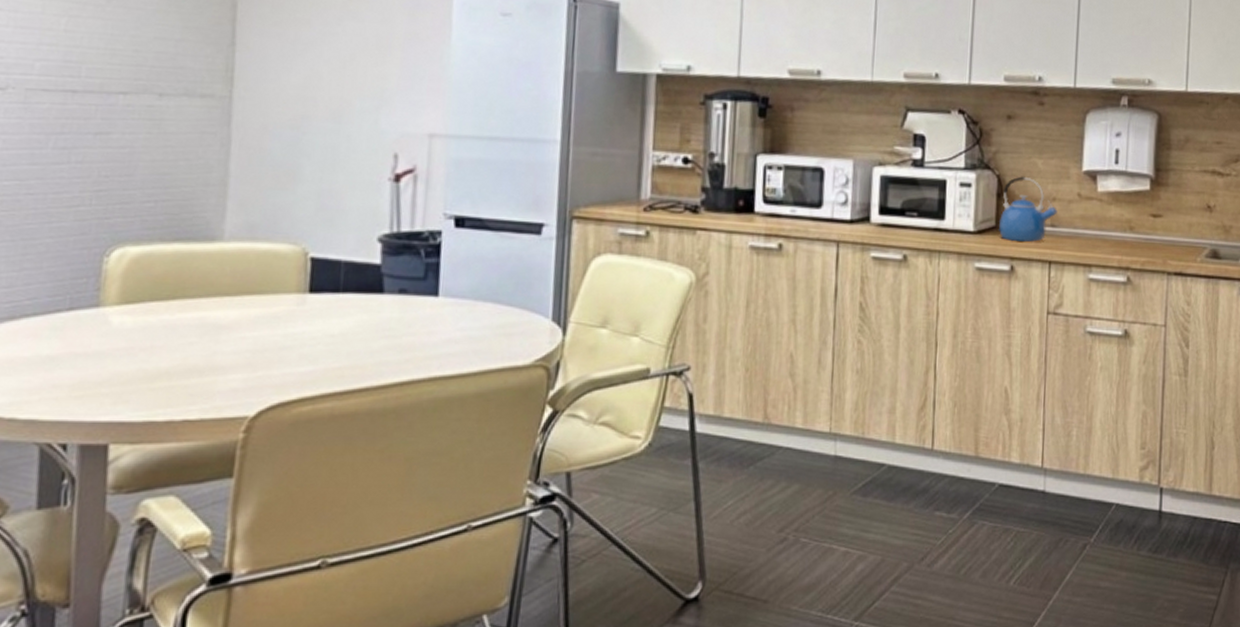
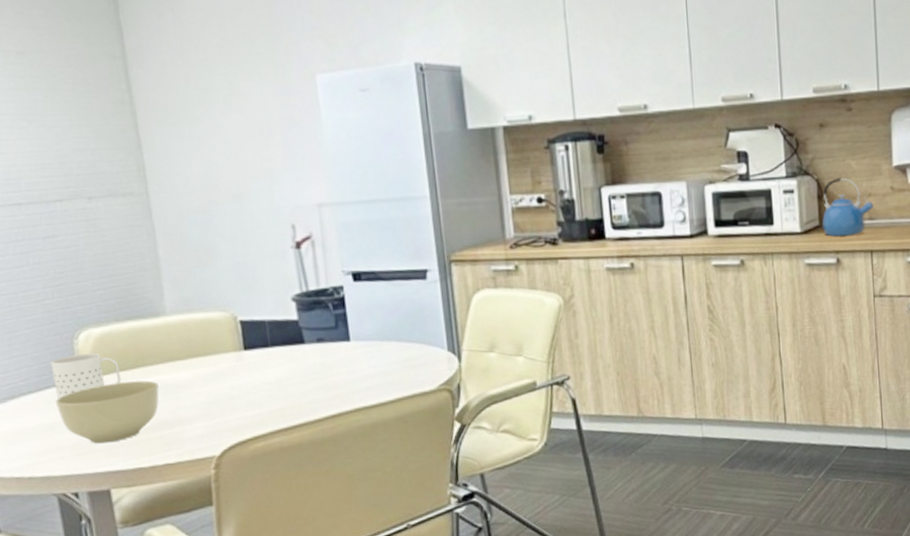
bowl: none [63,314,196,387] -> present [55,380,159,444]
mug: none [66,274,153,327] -> present [50,352,121,400]

